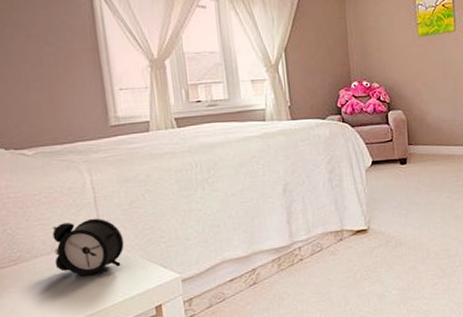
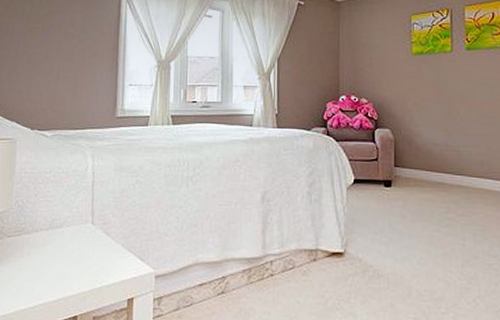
alarm clock: present [52,218,124,276] -> none [50,201,111,257]

